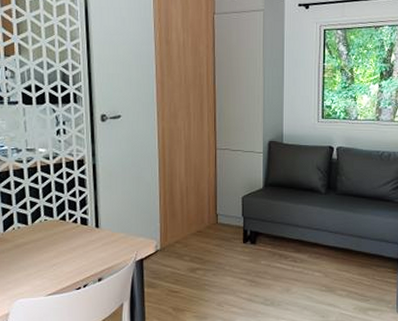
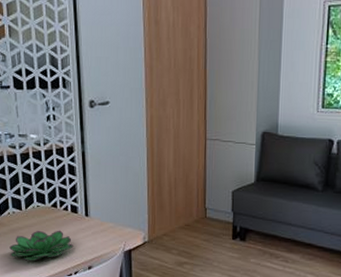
succulent plant: none [13,243,82,277] -> present [9,230,73,261]

